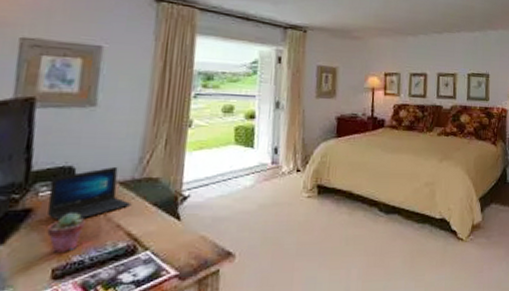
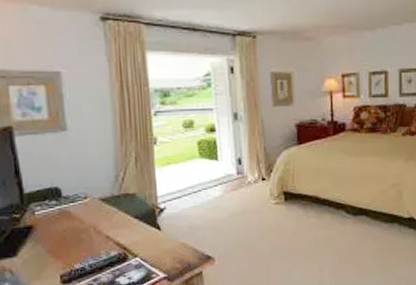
potted succulent: present [47,213,86,254] -> none [49,228,79,263]
laptop: present [48,167,132,220] -> none [42,186,116,235]

